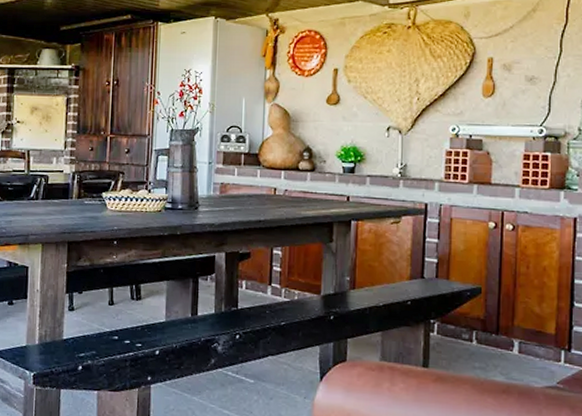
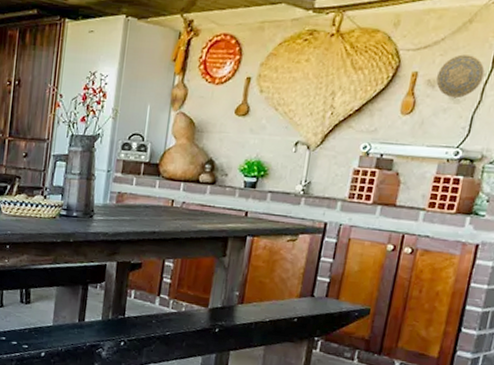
decorative plate: none [511,40,554,80] -> present [436,54,485,98]

